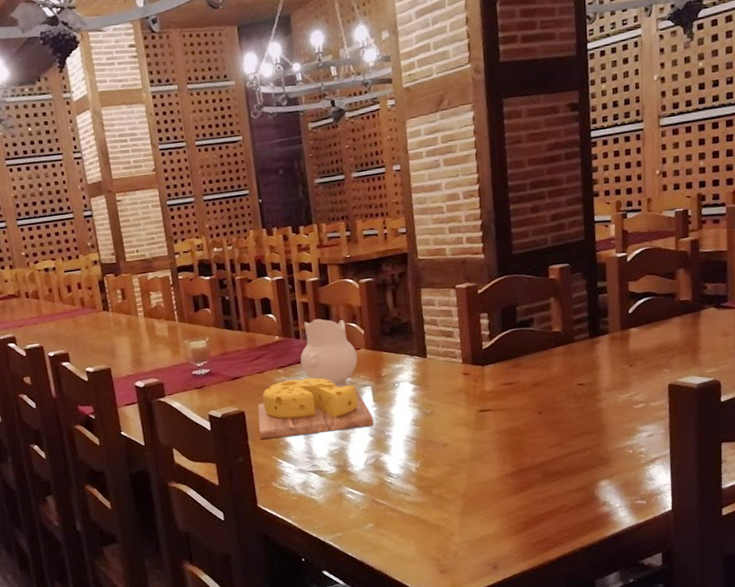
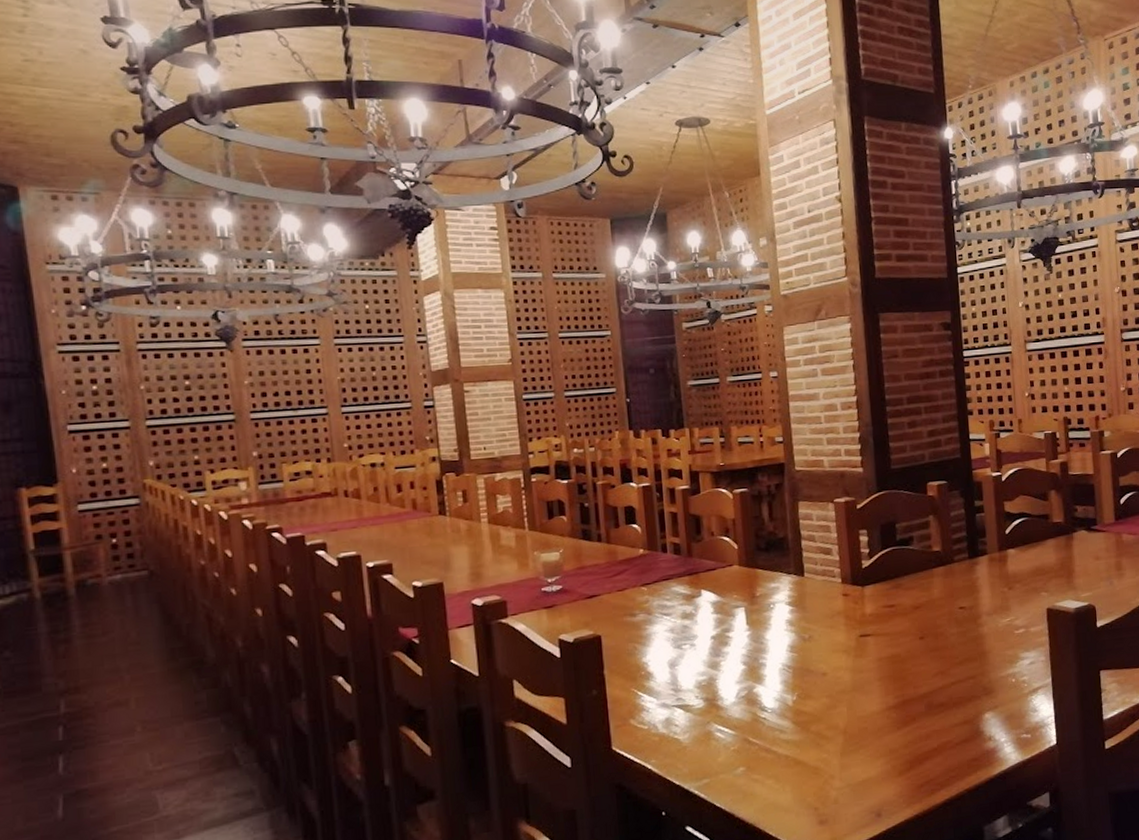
cheese: present [257,377,373,440] -> none [616,596,746,670]
ceramic jug: present [300,319,358,388] -> none [666,531,730,609]

